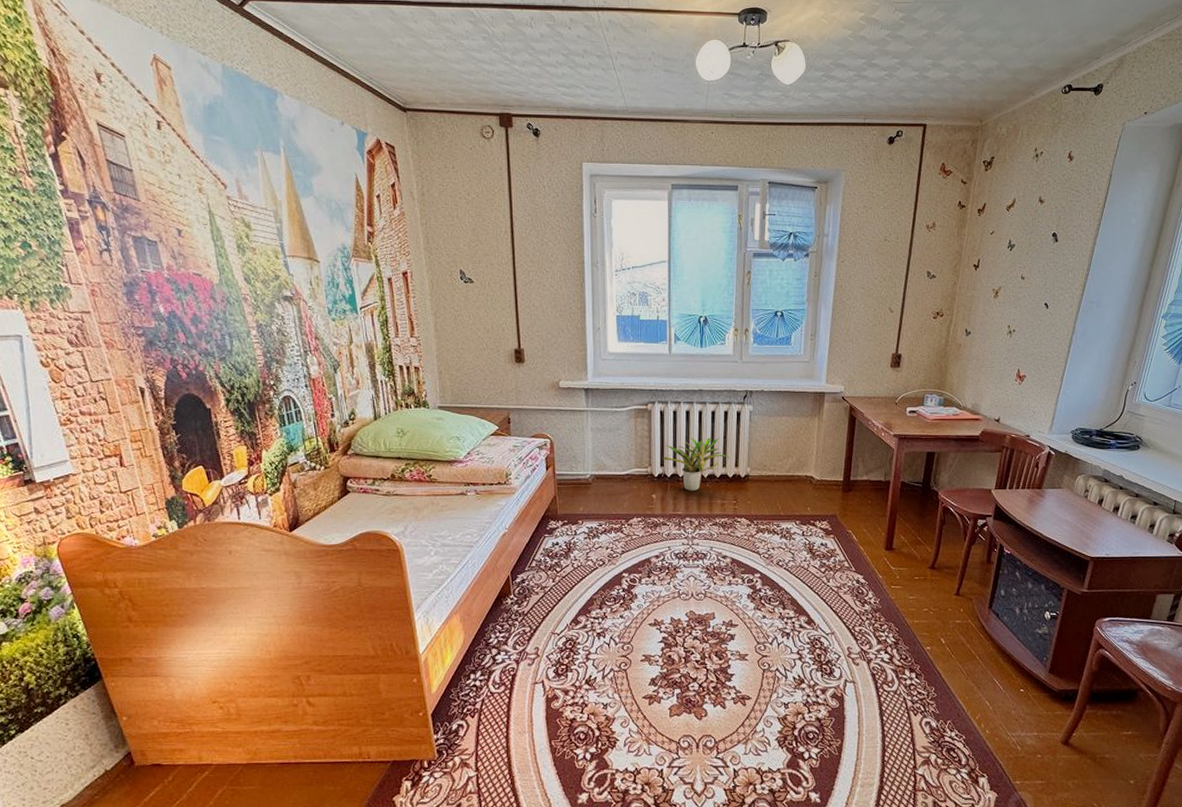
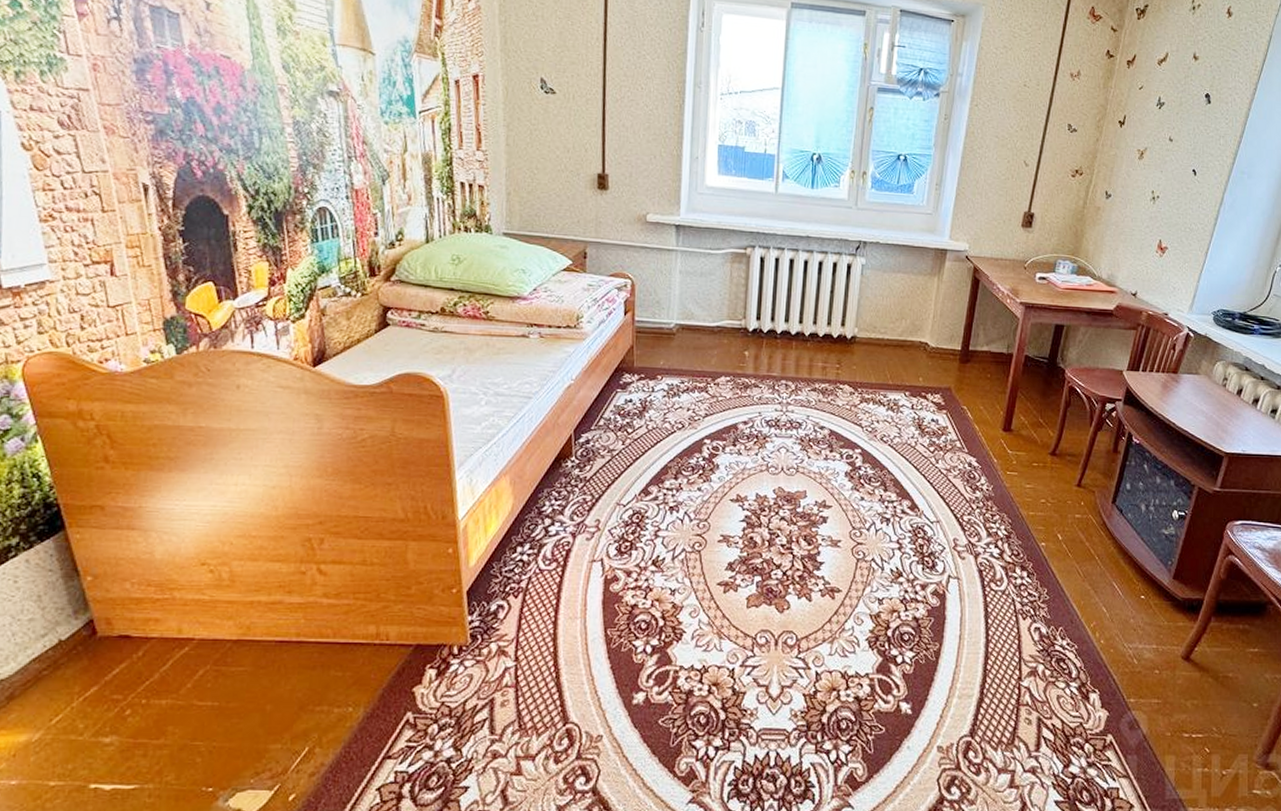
potted plant: present [664,437,730,492] -> none [761,290,836,351]

